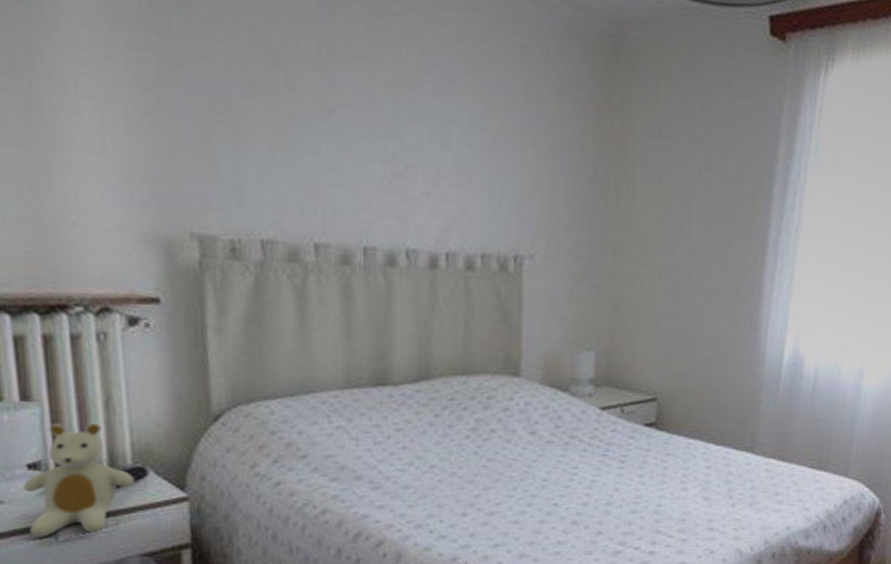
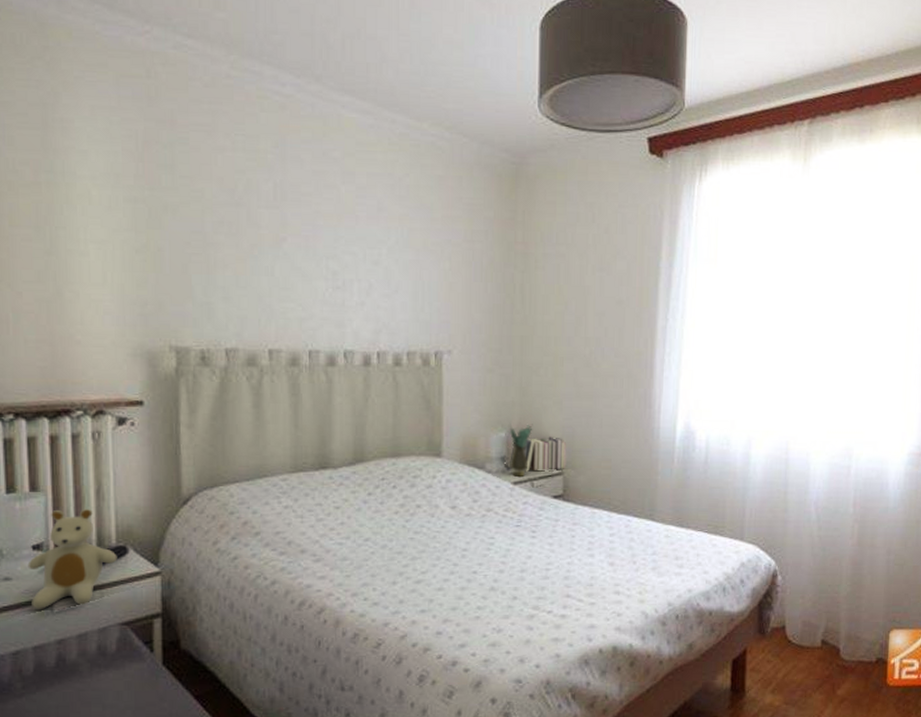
books: none [596,358,661,396] -> present [508,437,566,472]
vase: none [597,343,625,403] -> present [510,424,533,478]

